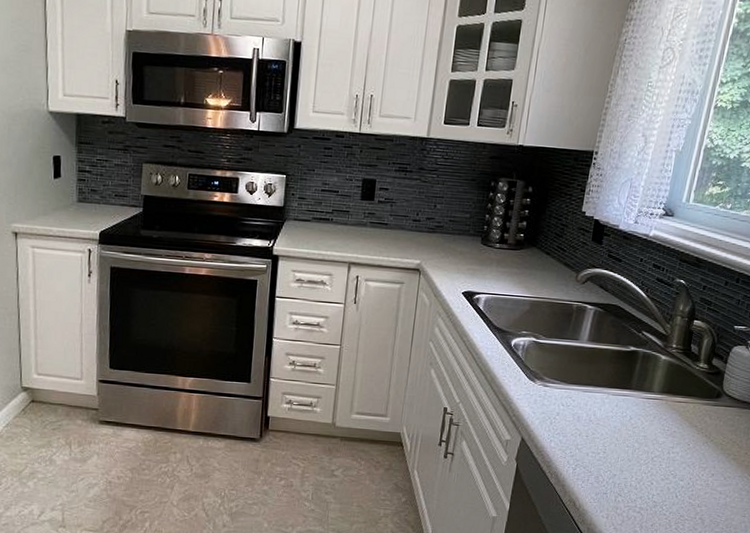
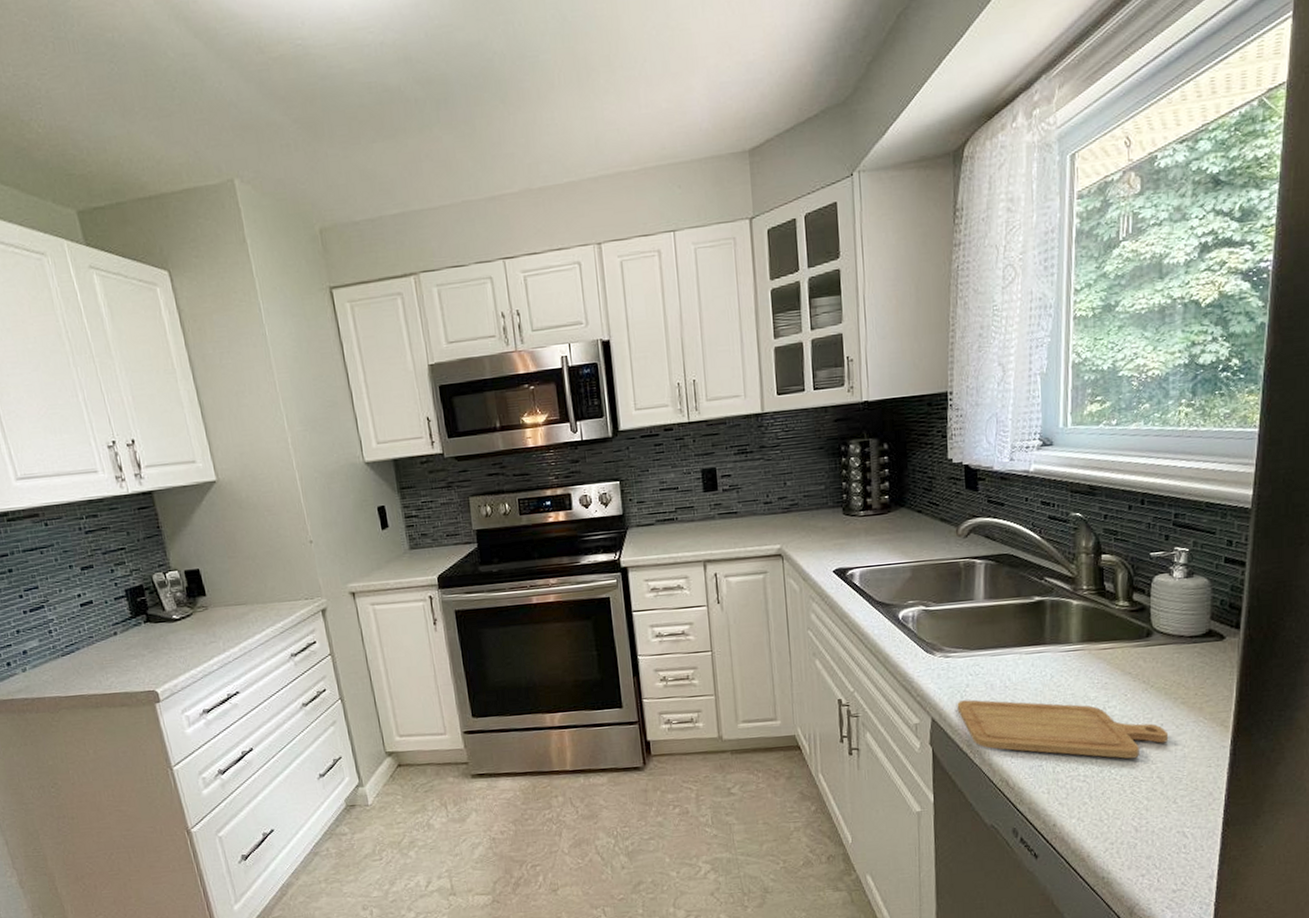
chopping board: none [545,426,717,500] -> present [957,699,1169,759]

